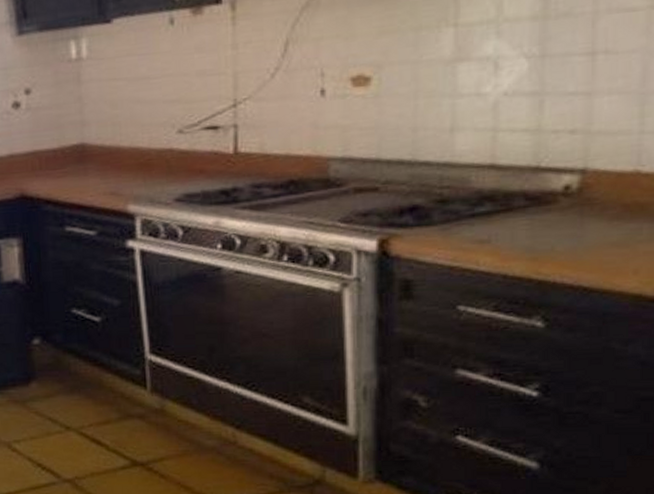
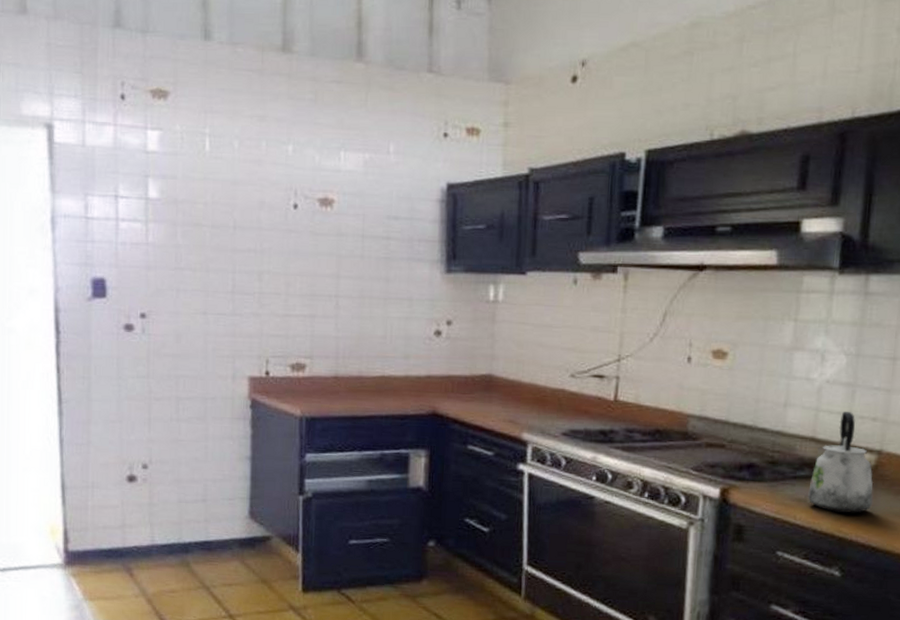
kettle: none [492,127,579,251] -> present [808,412,873,513]

